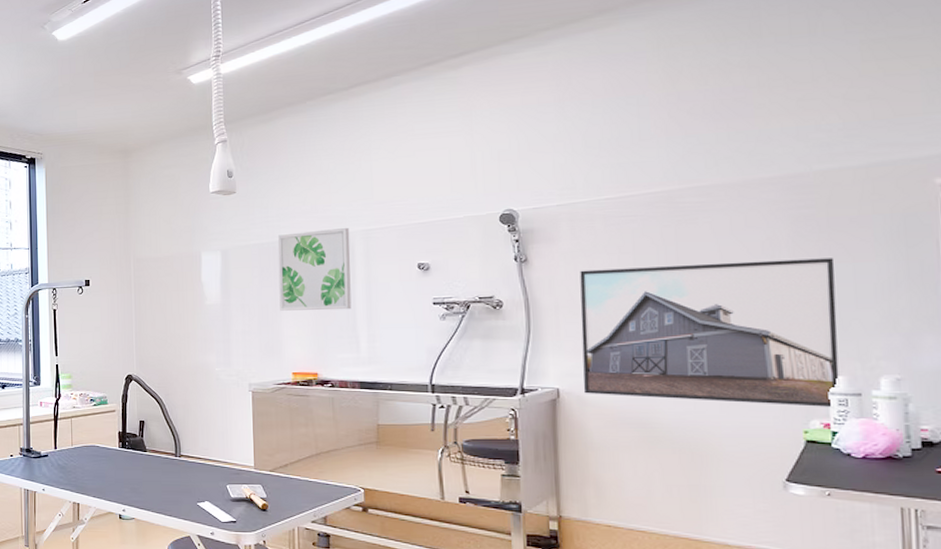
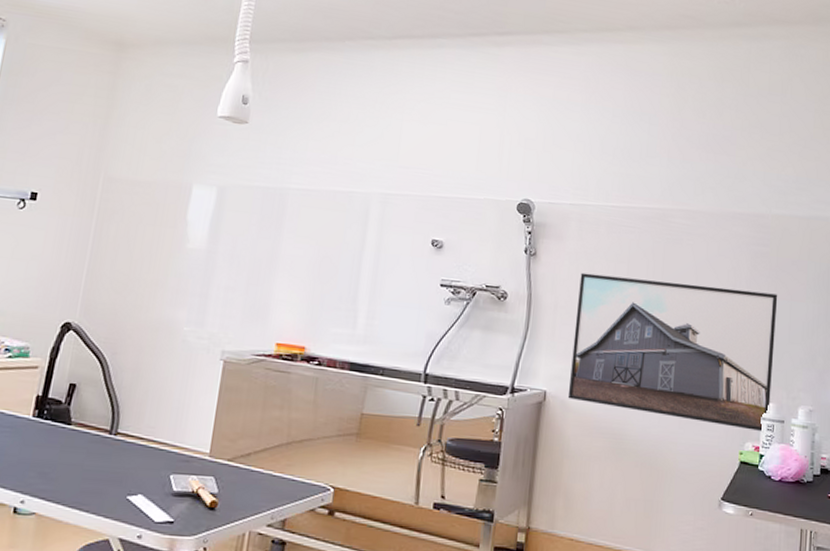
wall art: present [277,227,352,311] -> none [275,181,368,279]

